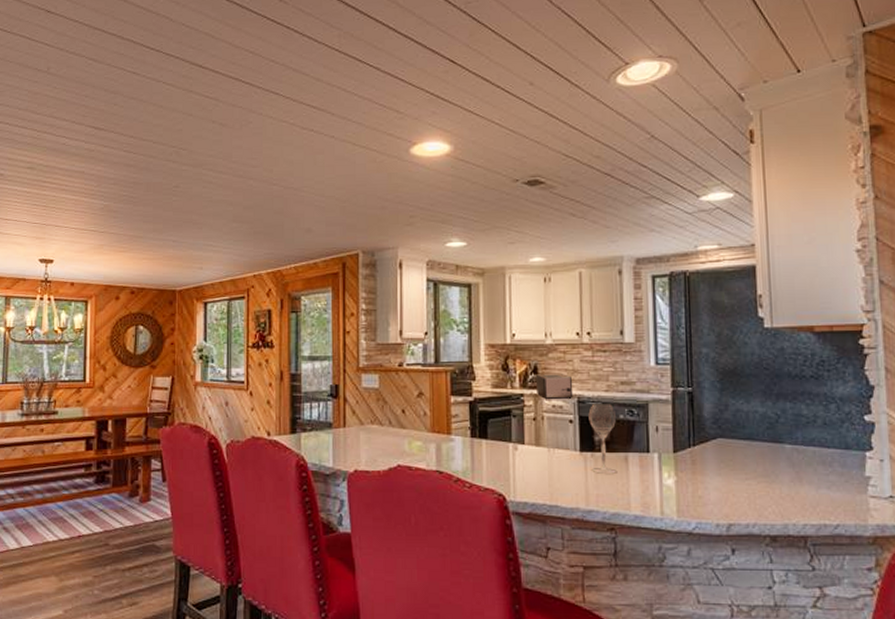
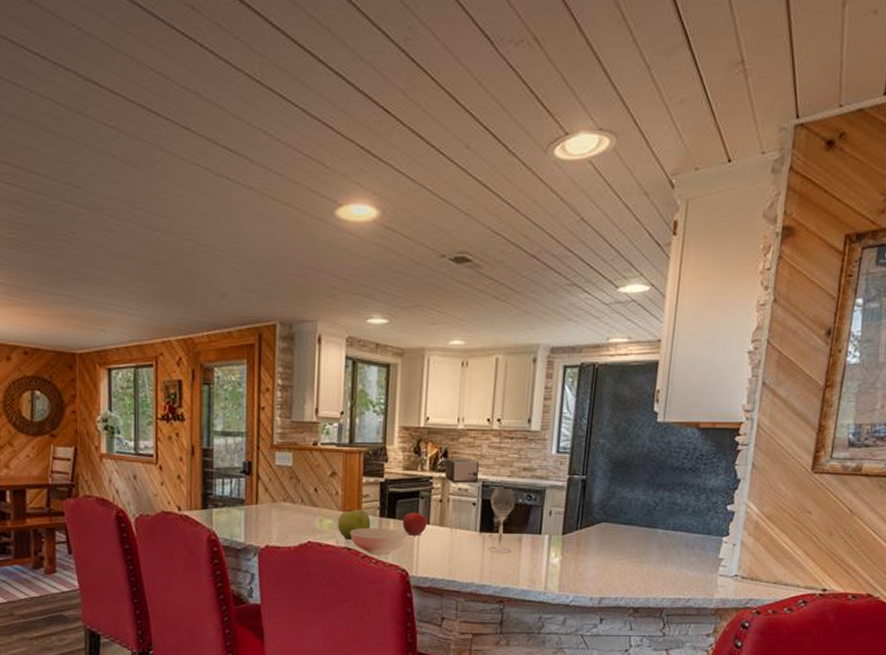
fruit: none [426,429,462,462] -> present [337,509,371,540]
bowl: none [440,449,503,479] -> present [350,527,408,556]
fruit: none [495,431,522,457] -> present [402,511,427,536]

